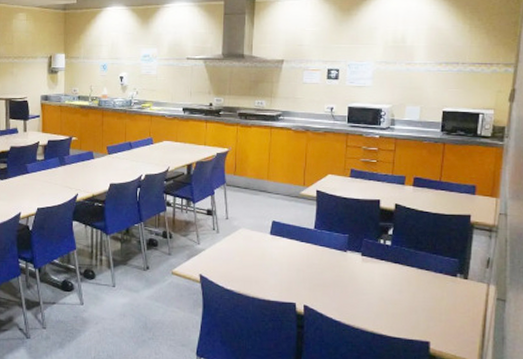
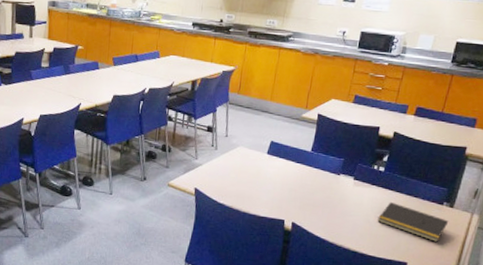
notepad: none [392,276,466,317] -> present [377,201,449,242]

